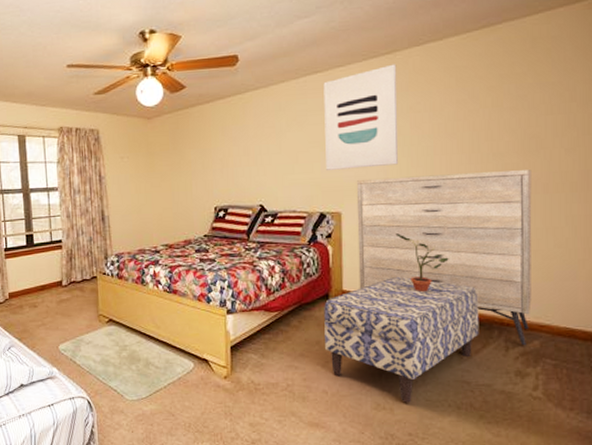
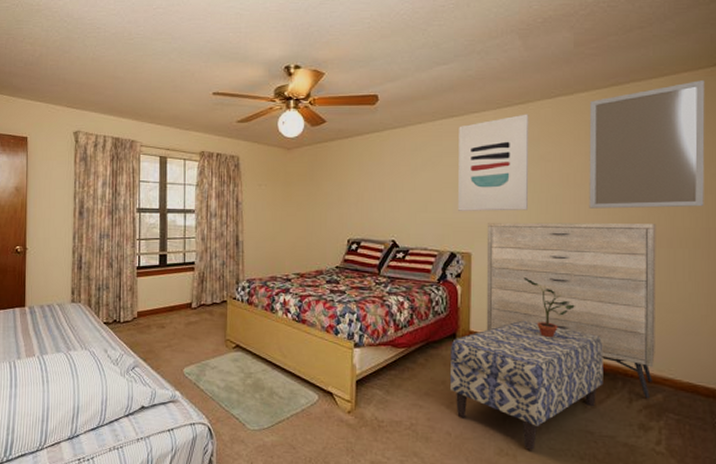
home mirror: none [460,14,582,158] -> present [589,80,705,209]

